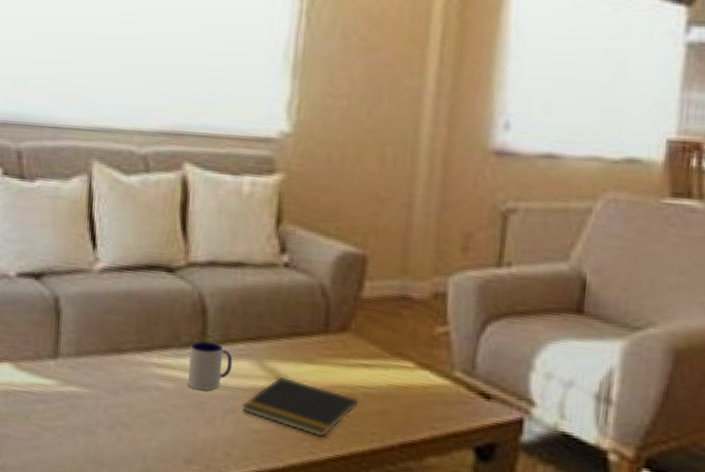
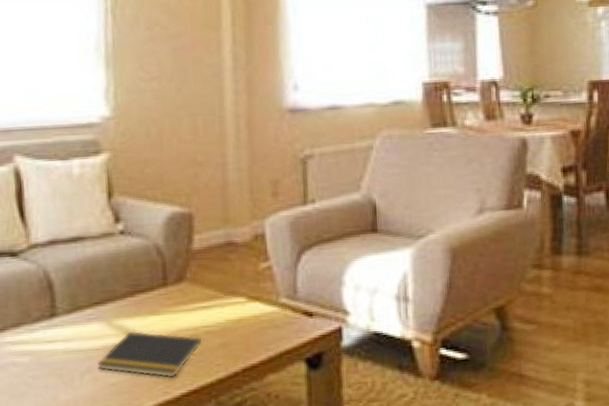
mug: present [187,341,233,391] -> none [41,312,84,359]

